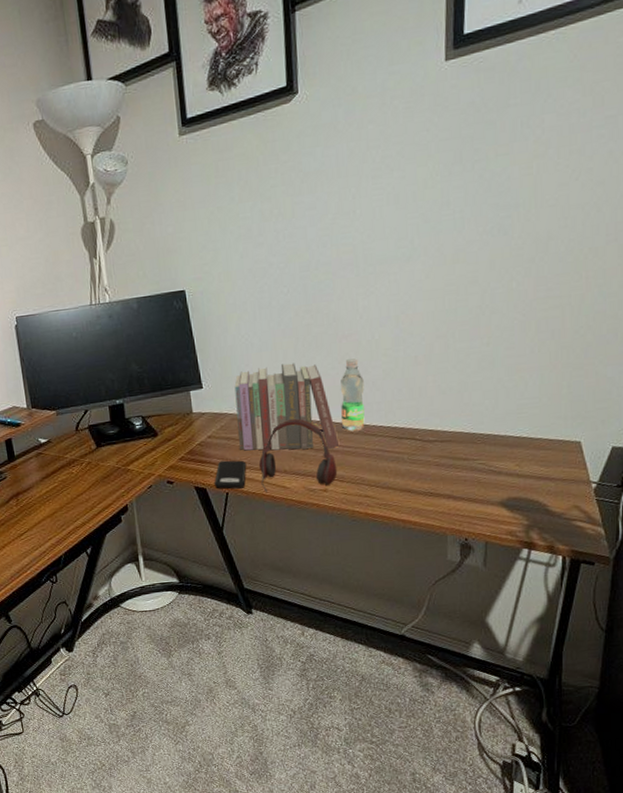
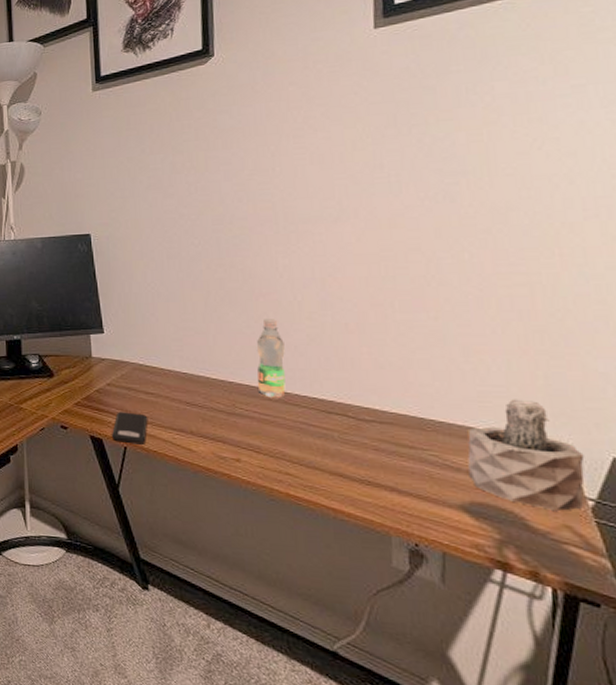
books: present [234,363,340,451] -> none [138,317,256,414]
headset: present [259,418,338,493] -> none [162,376,253,455]
succulent plant: none [507,407,592,496] -> present [467,399,585,511]

